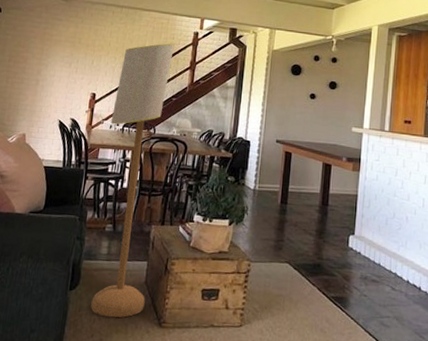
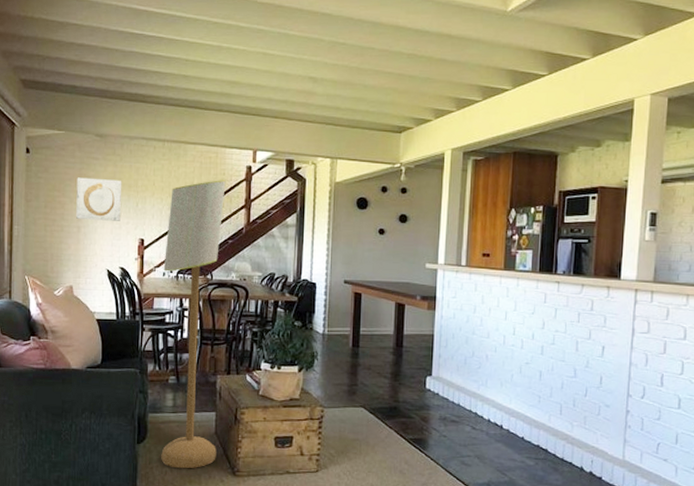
wall art: none [36,35,81,76] -> present [76,177,122,221]

